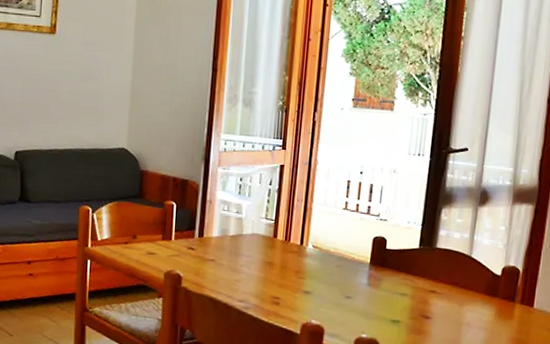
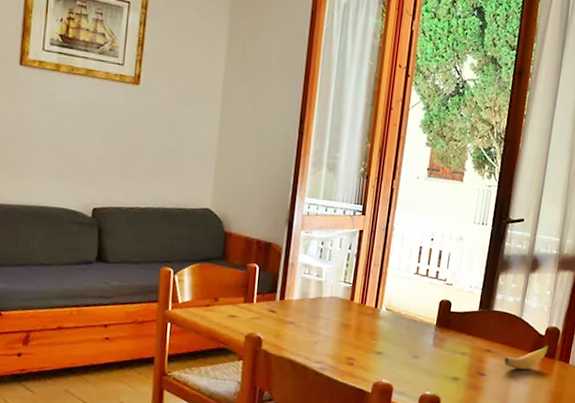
banana: none [452,285,508,314] -> present [504,344,550,370]

